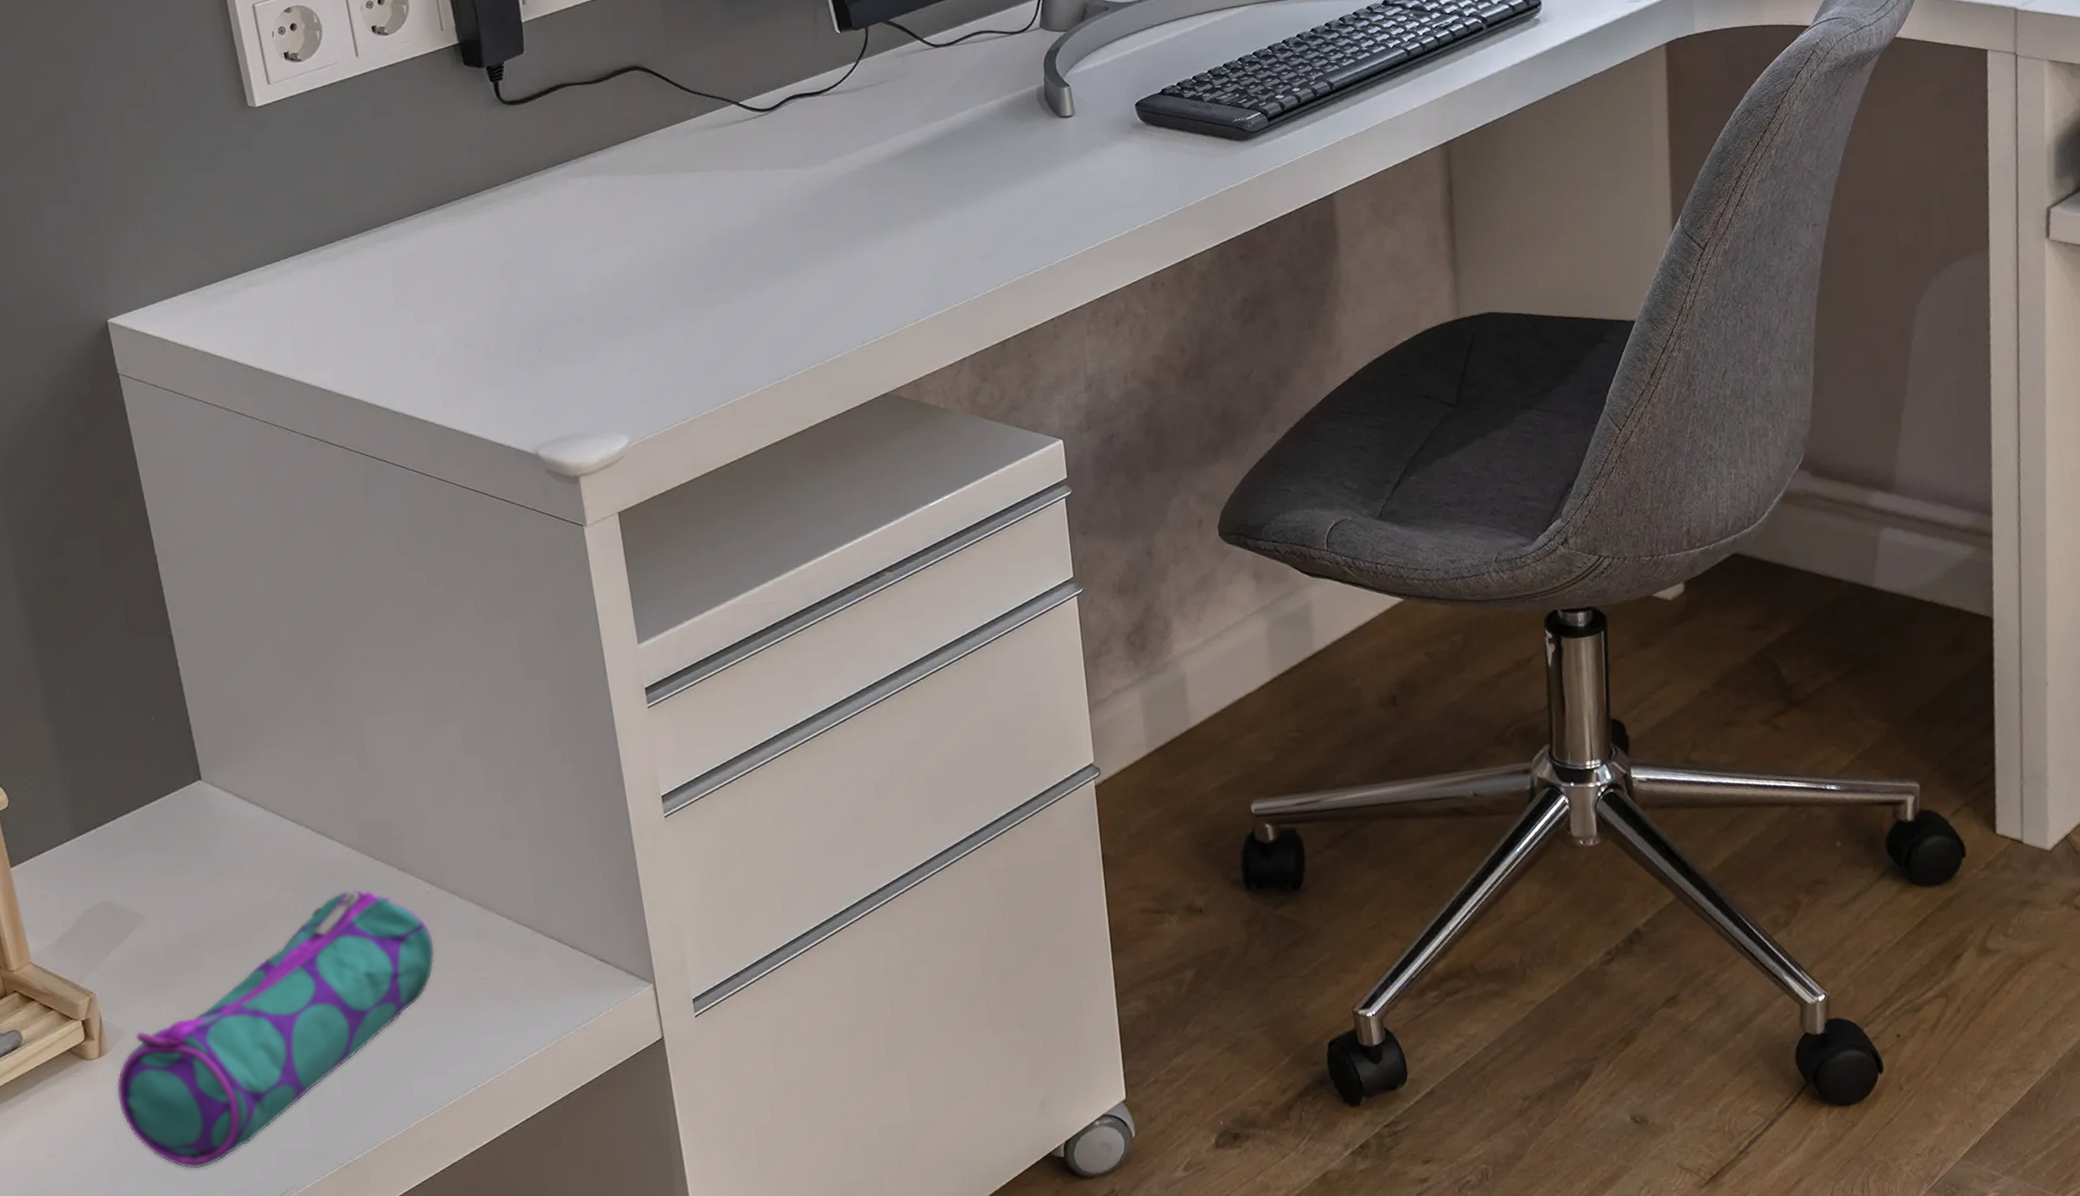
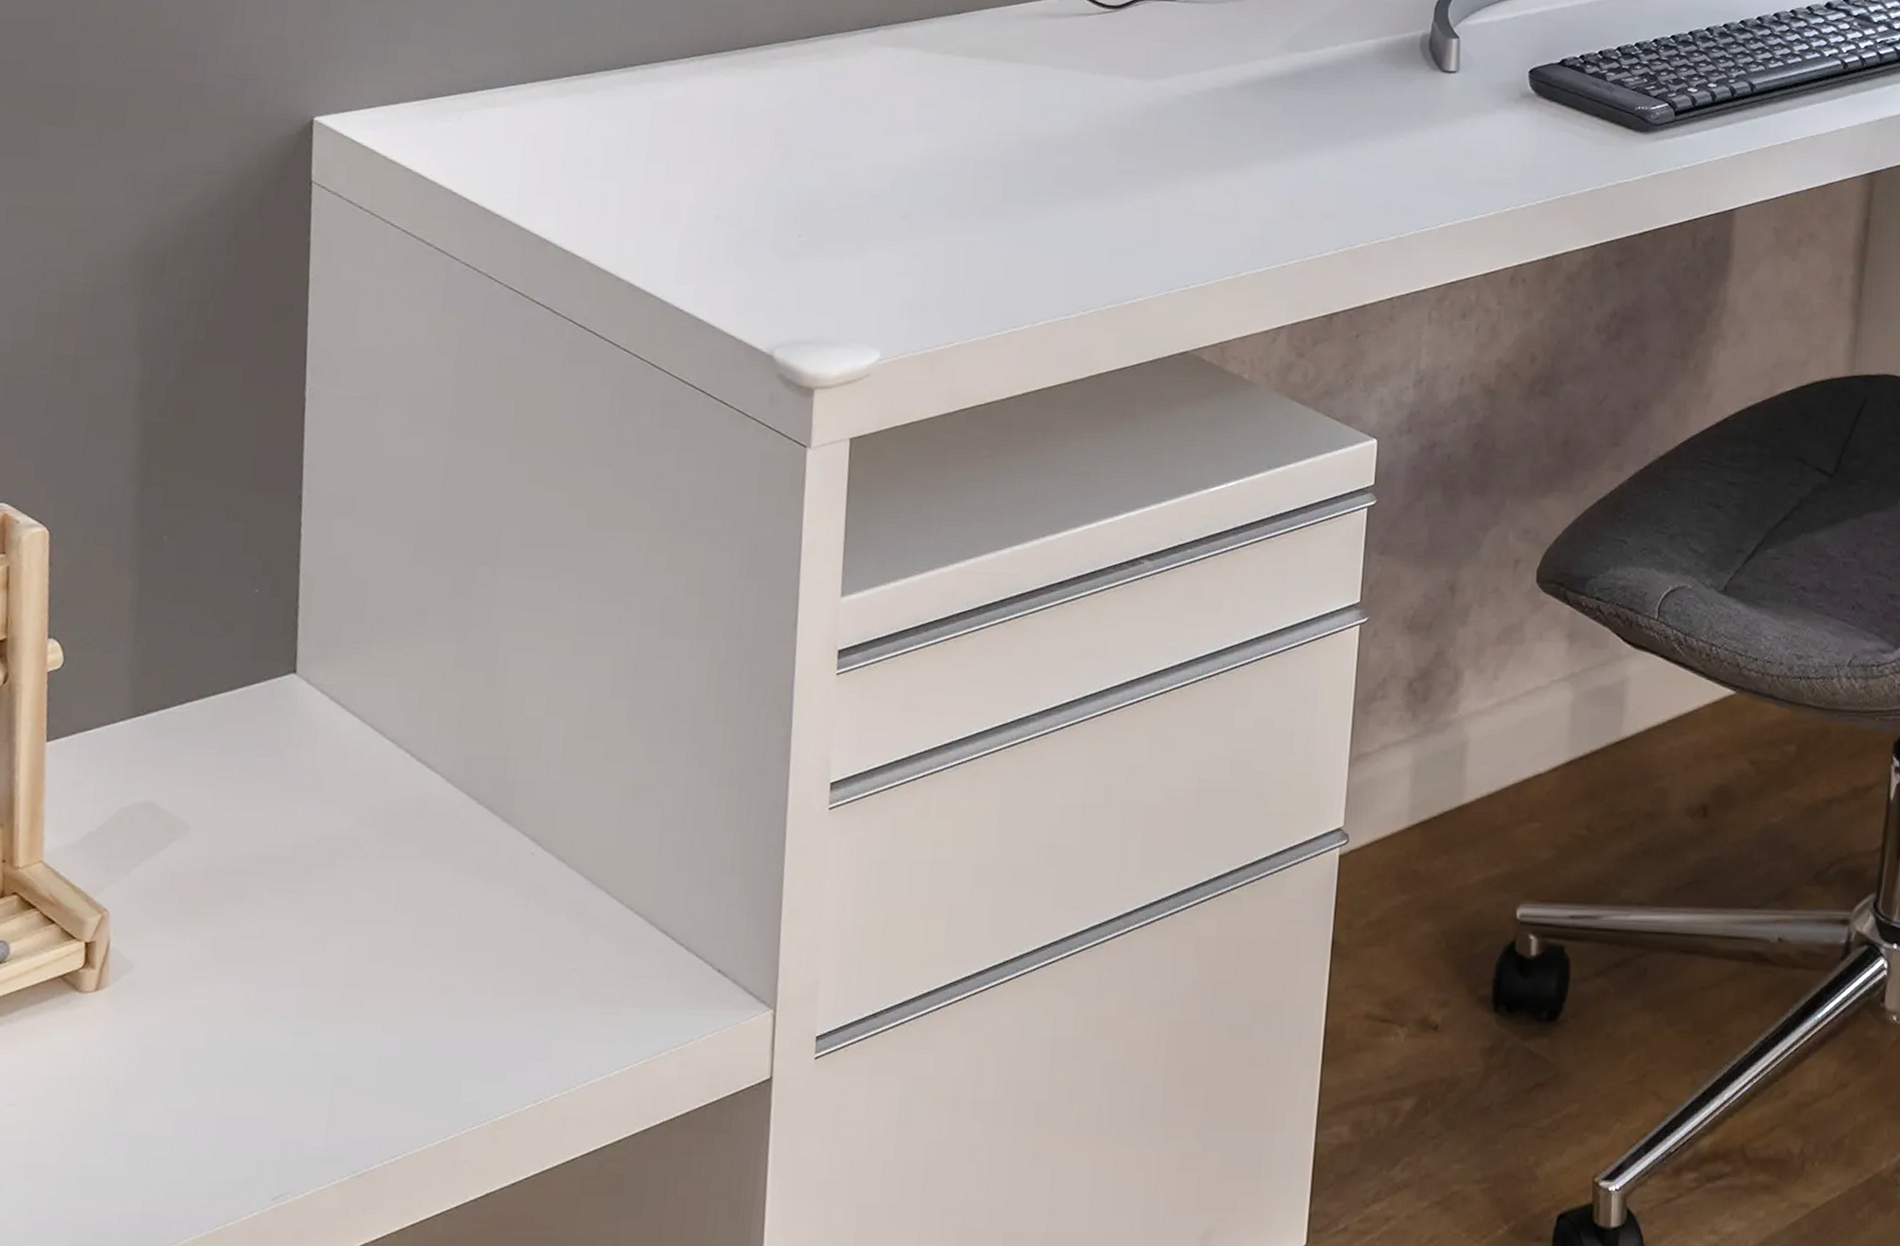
pencil case: present [116,889,436,1170] -> none [104,835,526,1150]

